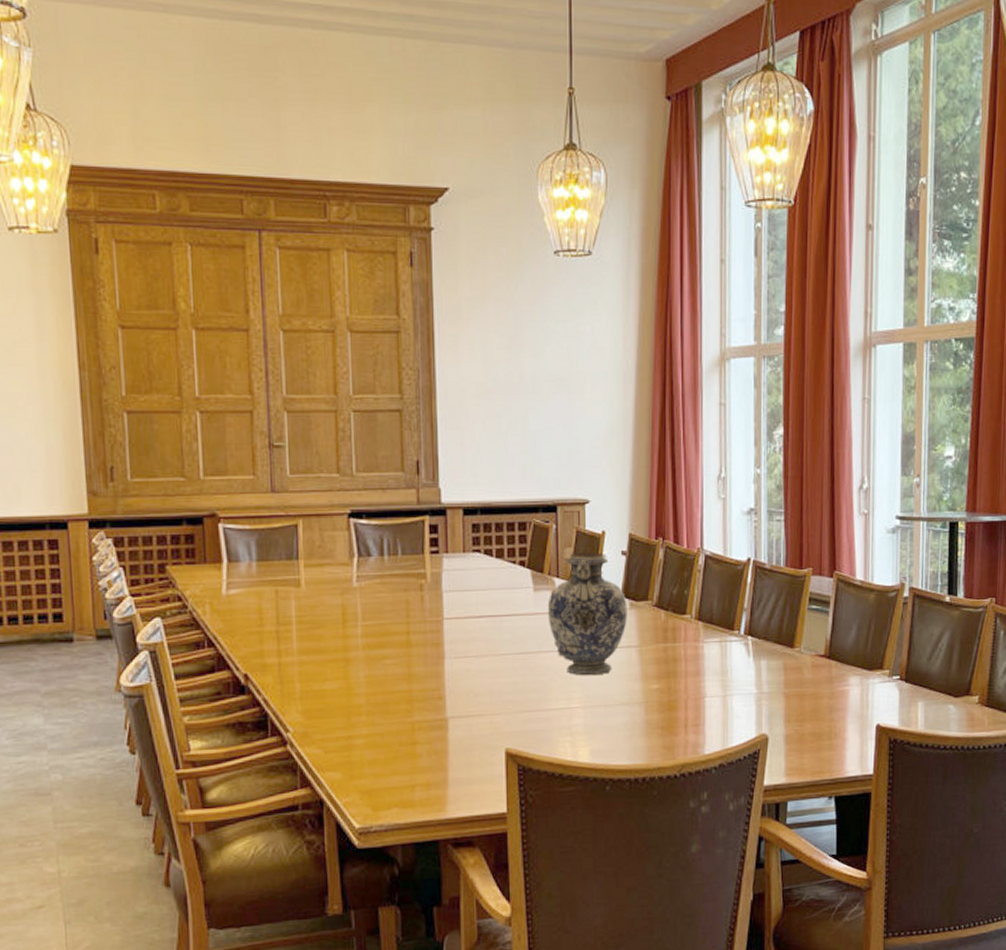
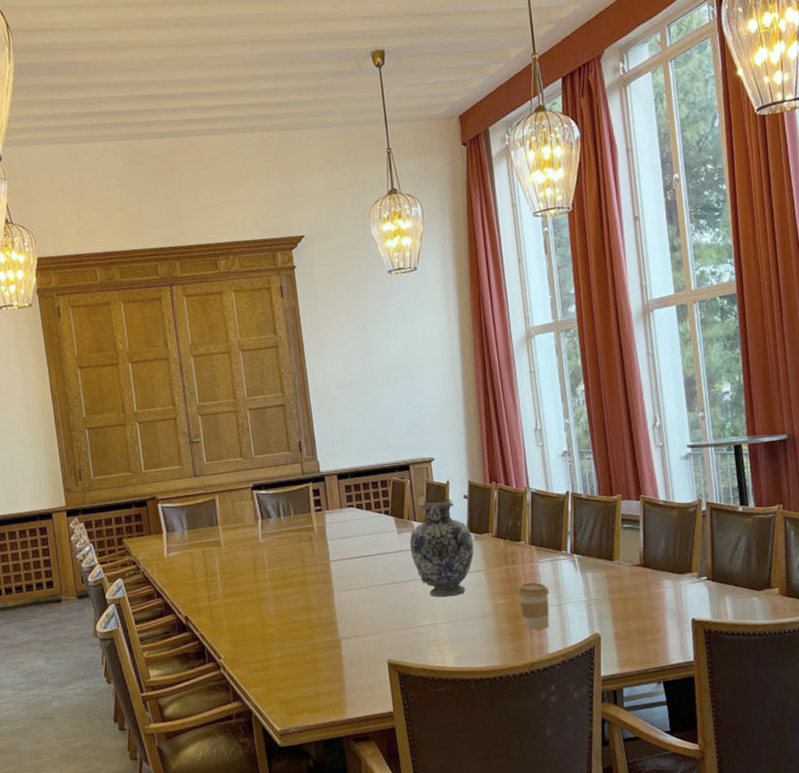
coffee cup: none [675,665,713,724] -> present [517,582,550,630]

